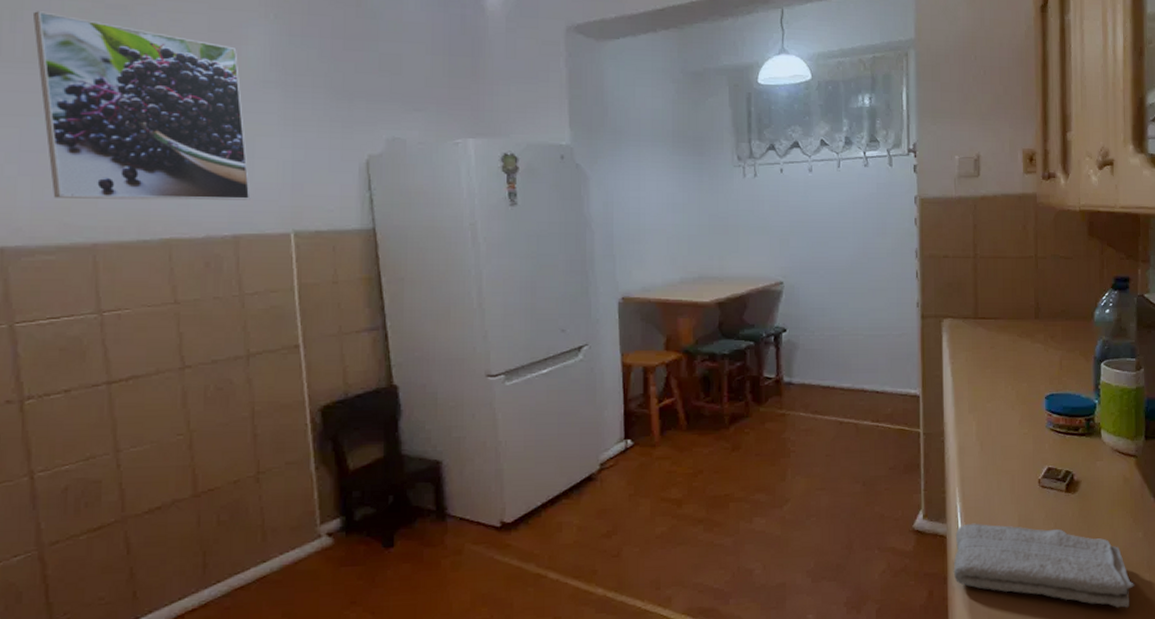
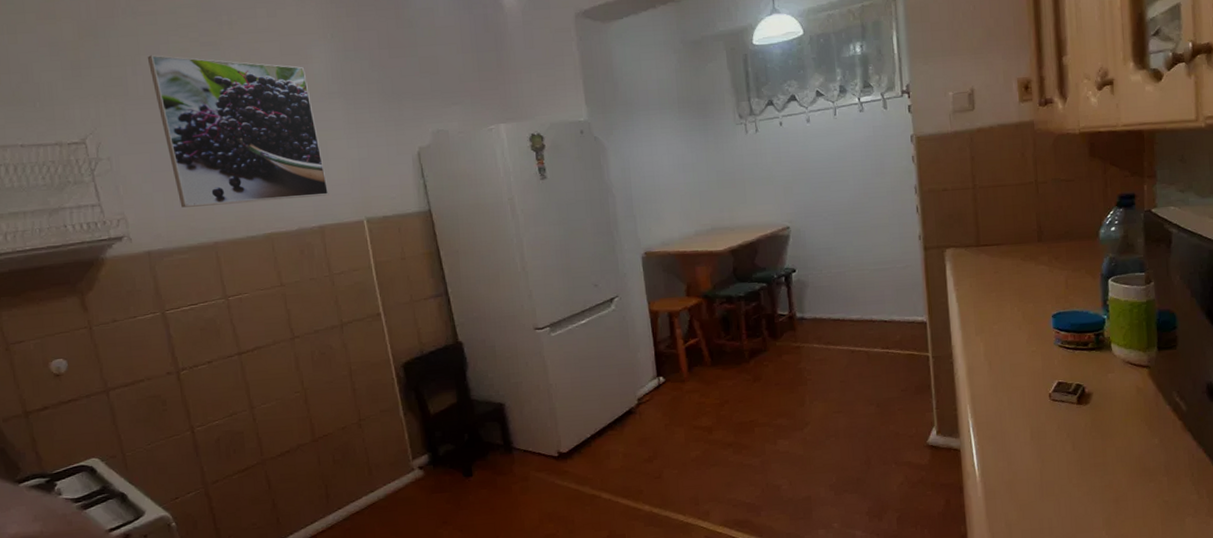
washcloth: present [953,523,1134,608] -> none [968,436,1152,511]

